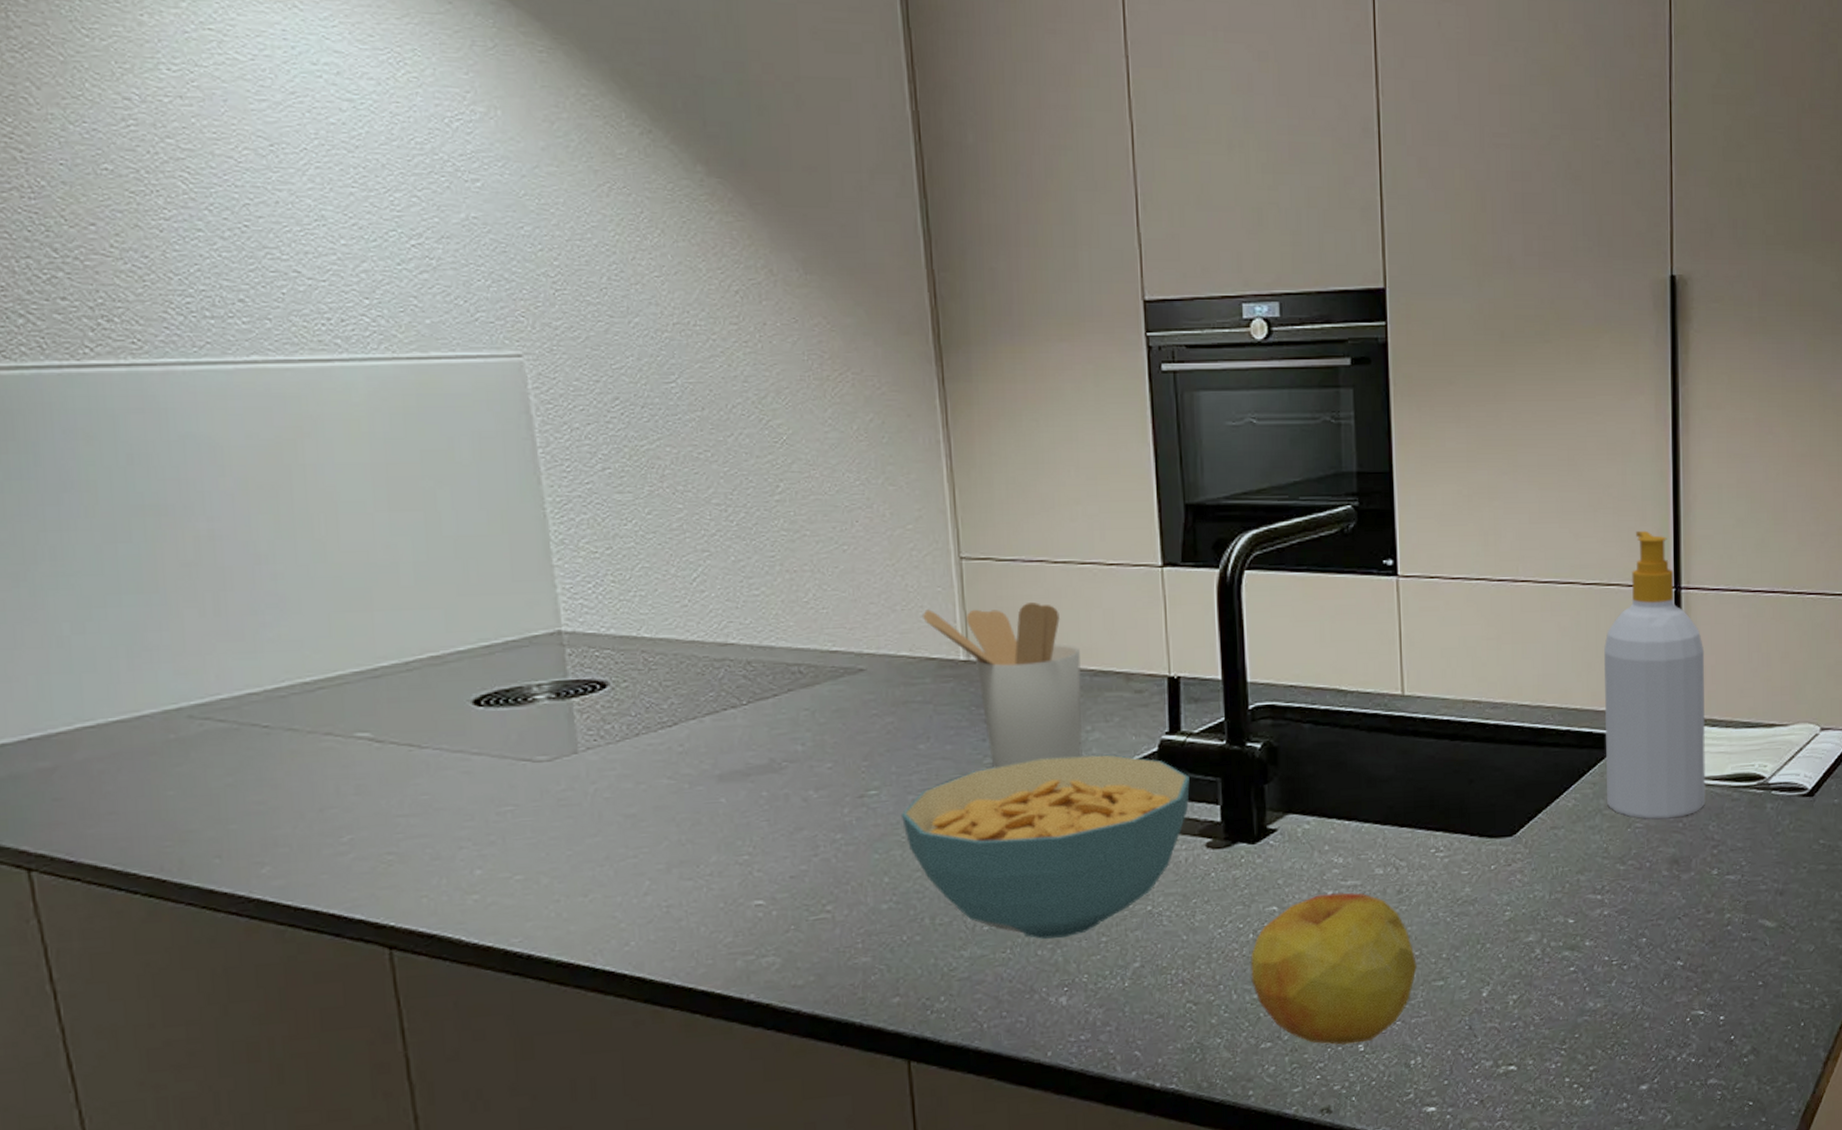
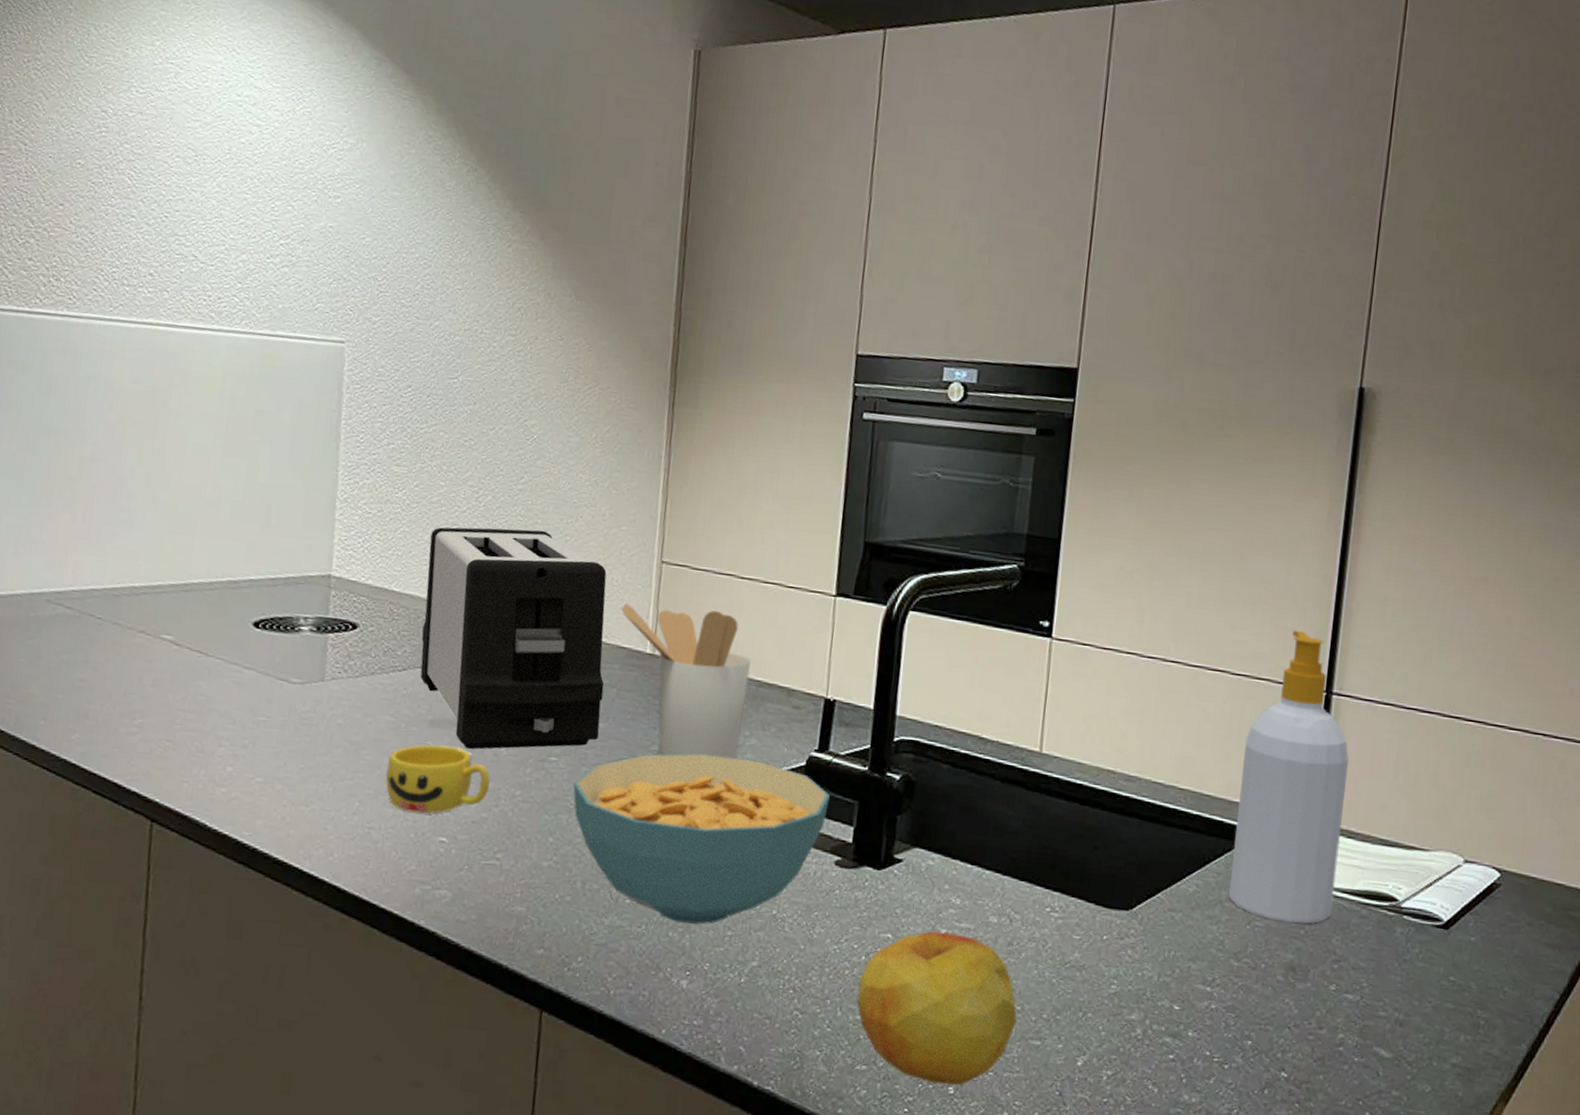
cup: none [675,799,803,881] -> present [385,744,490,814]
toaster: none [678,542,922,798] -> present [420,527,607,749]

